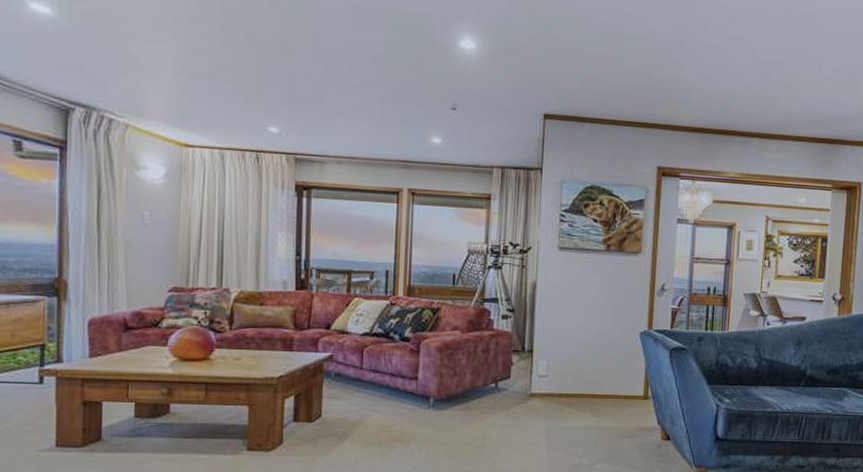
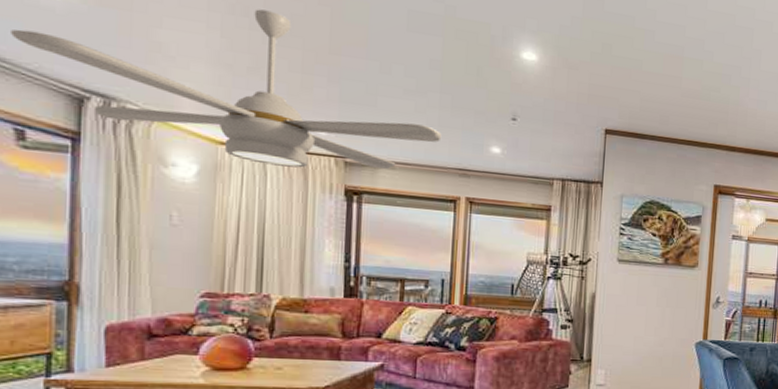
ceiling fan: none [10,16,385,166] -> present [11,9,442,170]

